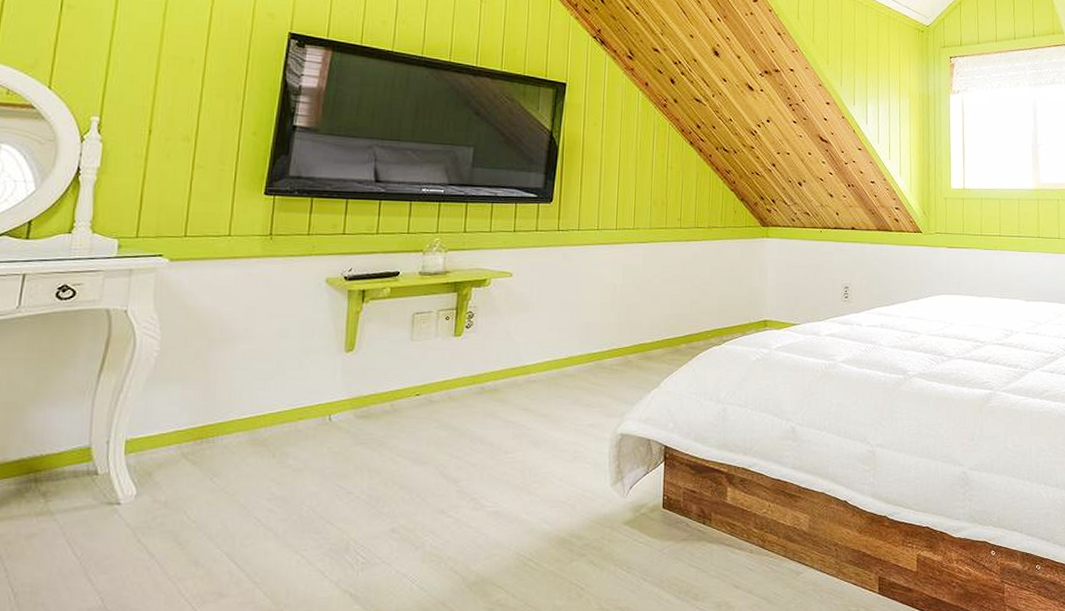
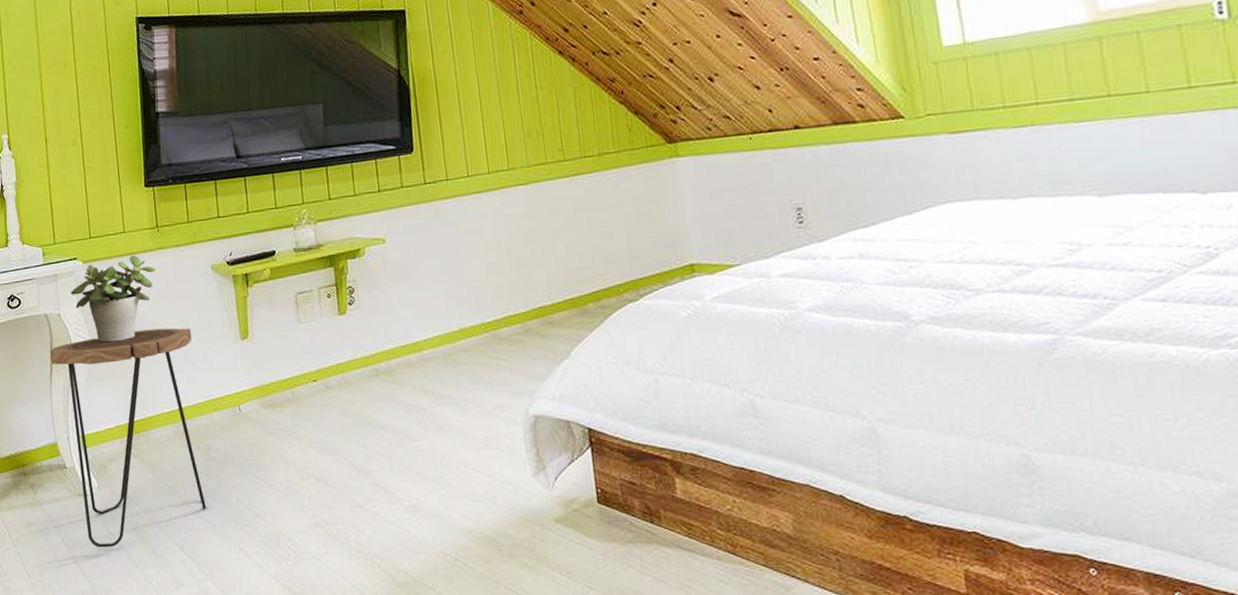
side table: none [102,334,290,561] -> present [50,328,206,548]
potted plant: none [146,259,260,345] -> present [70,255,156,342]

